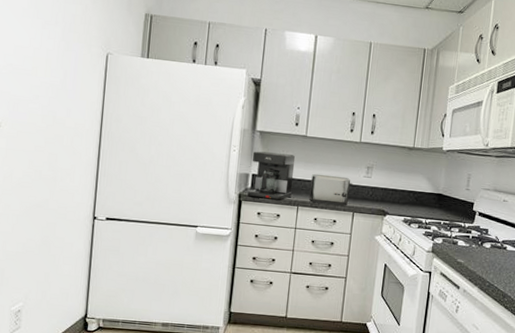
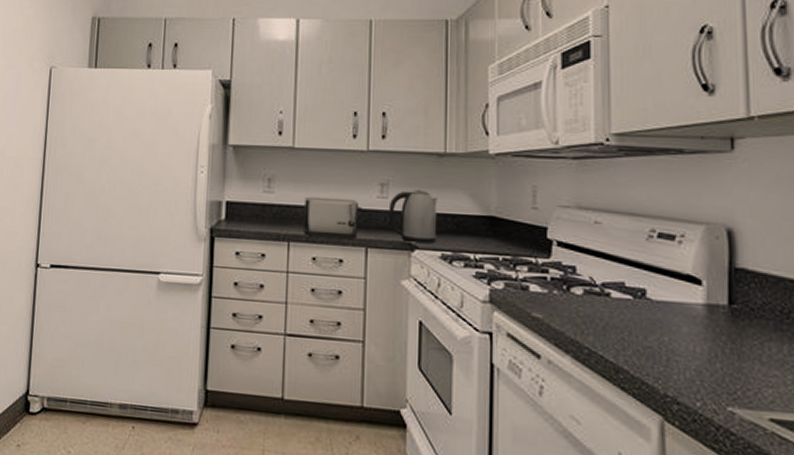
coffee maker: present [247,151,296,201] -> none [221,170,282,236]
kettle: none [370,172,405,212] -> present [388,189,438,244]

